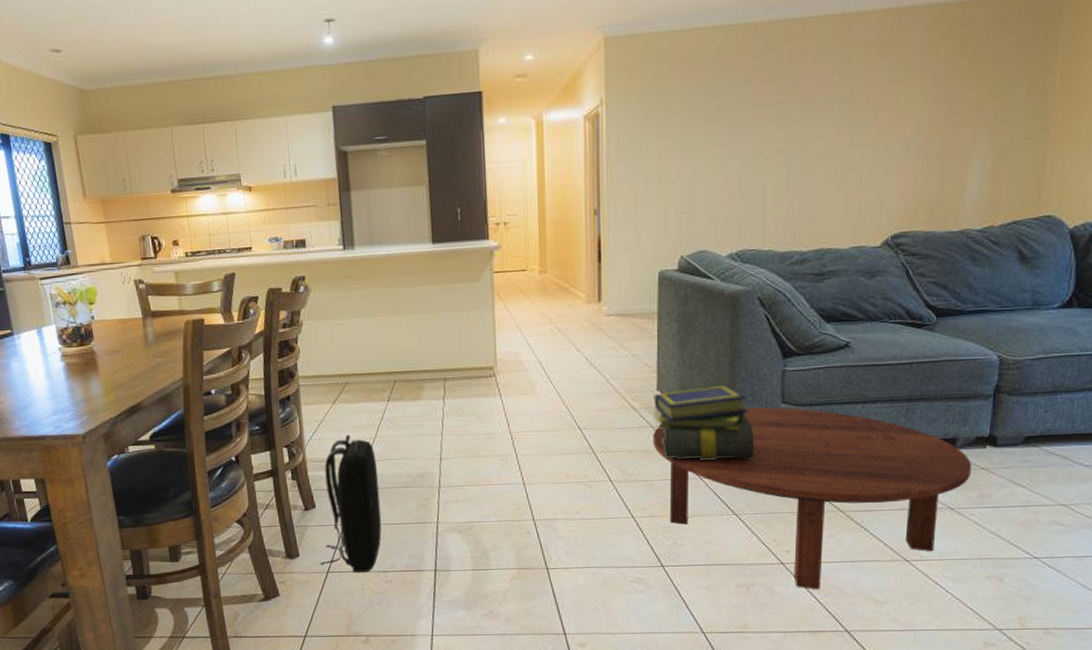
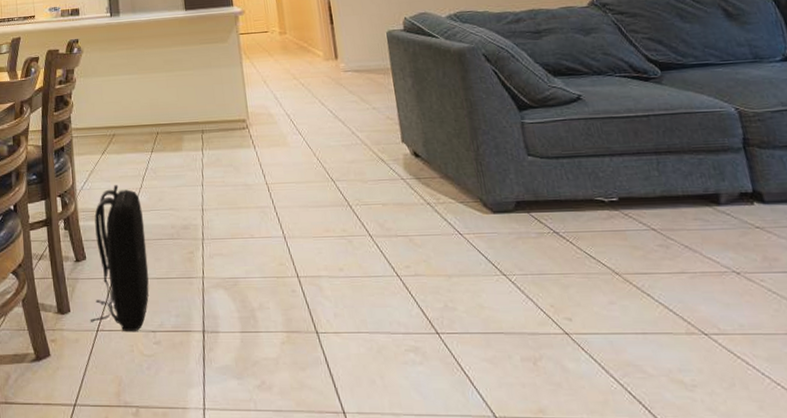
coffee table: present [653,407,972,590] -> none [405,159,747,368]
stack of books: present [654,385,755,461] -> none [399,137,512,215]

